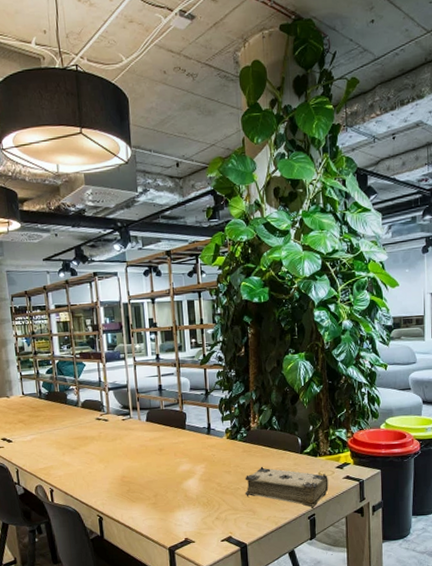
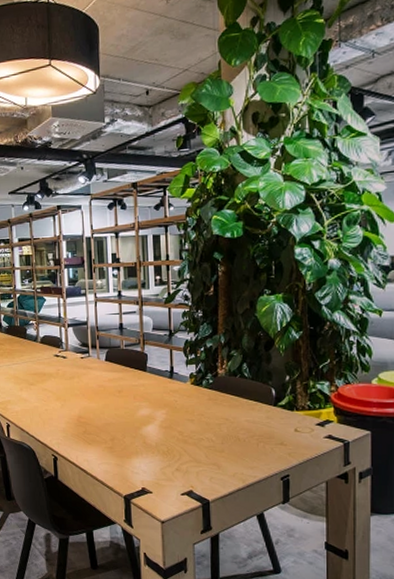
book: present [244,466,329,509] -> none [209,417,306,470]

